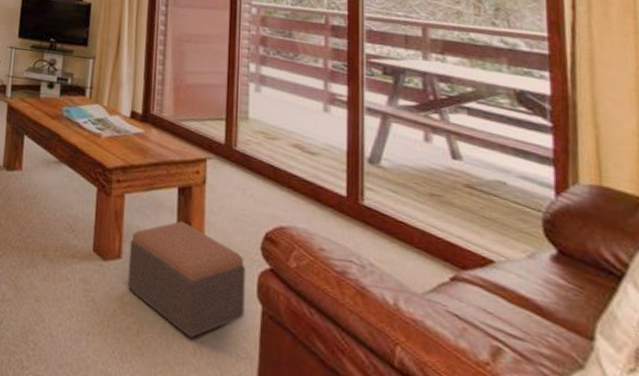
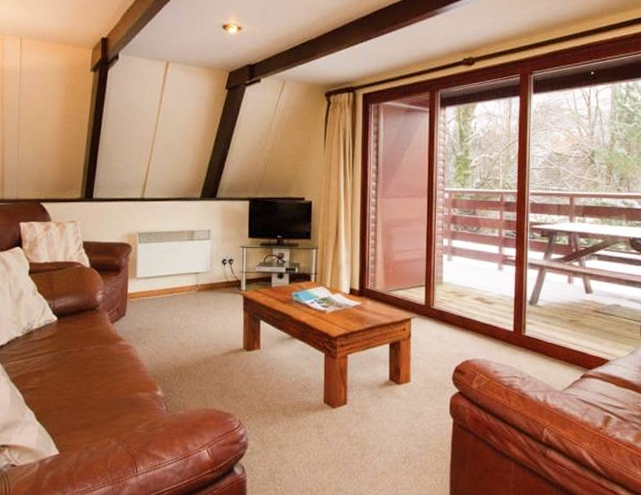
footstool: present [127,221,246,339] -> none [352,369,441,452]

